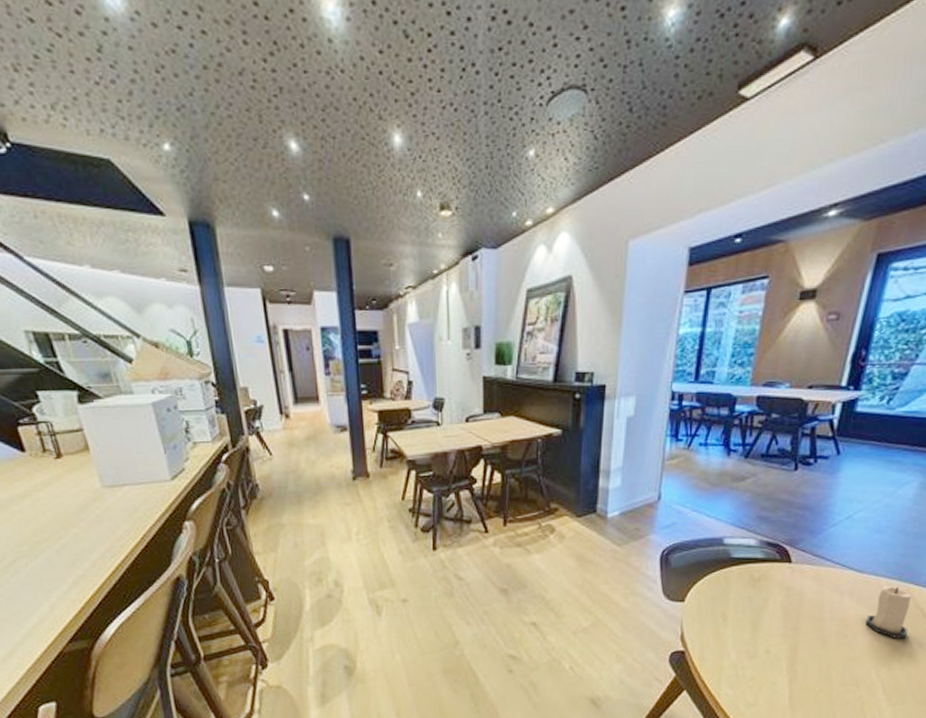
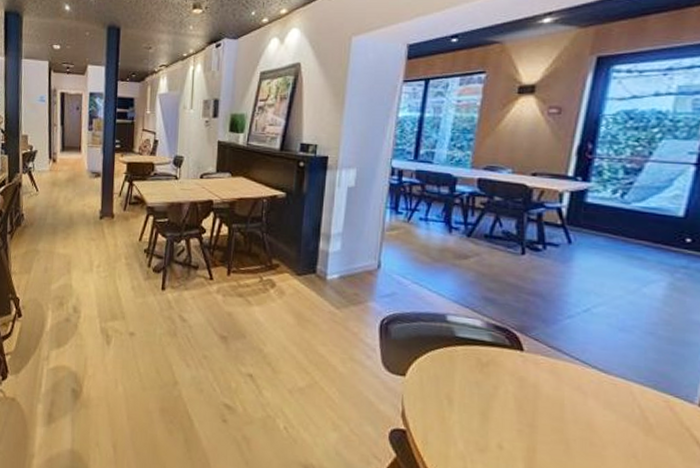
candle: present [866,586,911,639] -> none [617,393,672,460]

